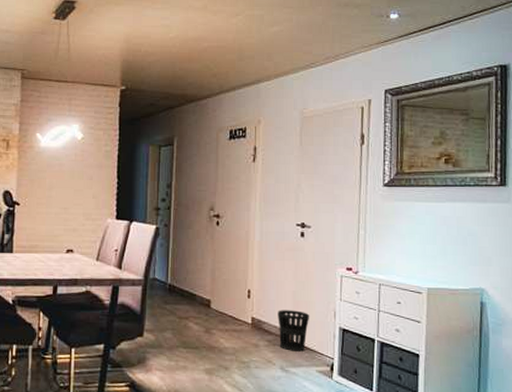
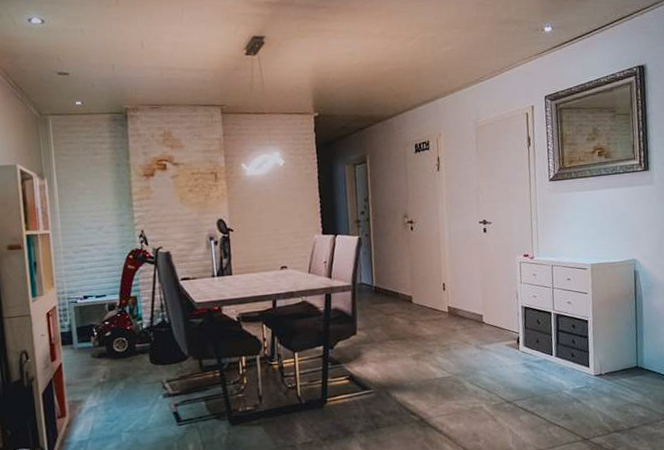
wastebasket: present [278,310,310,352] -> none [469,296,497,331]

